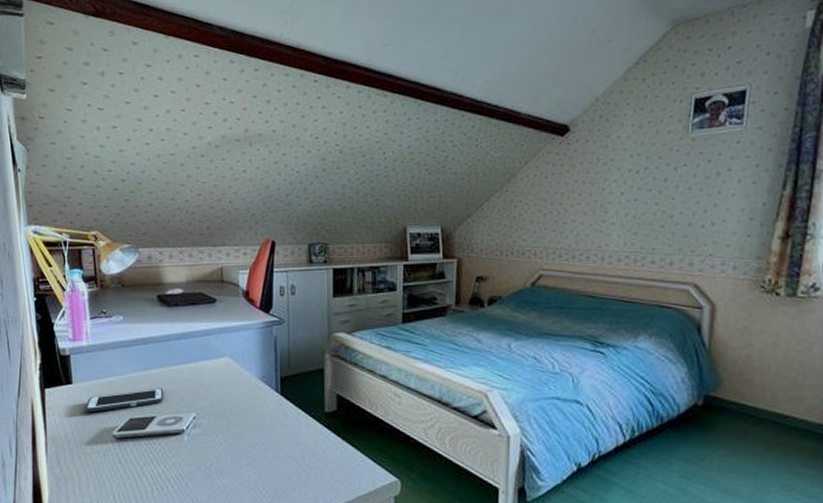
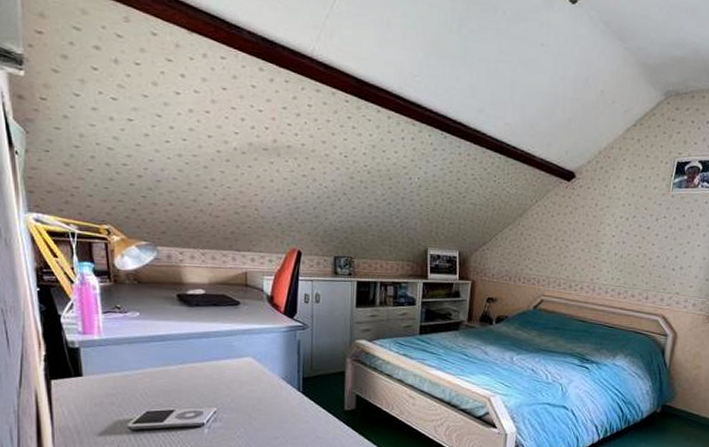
cell phone: present [85,388,164,413] -> none [97,383,184,405]

